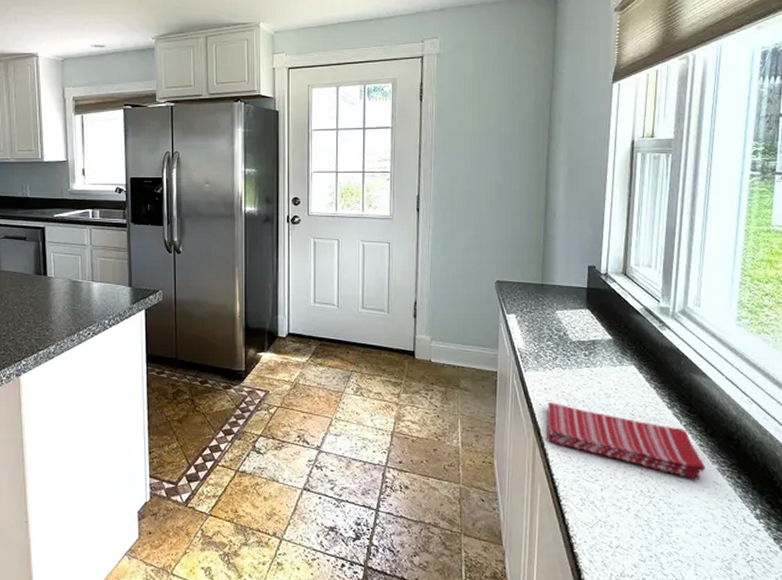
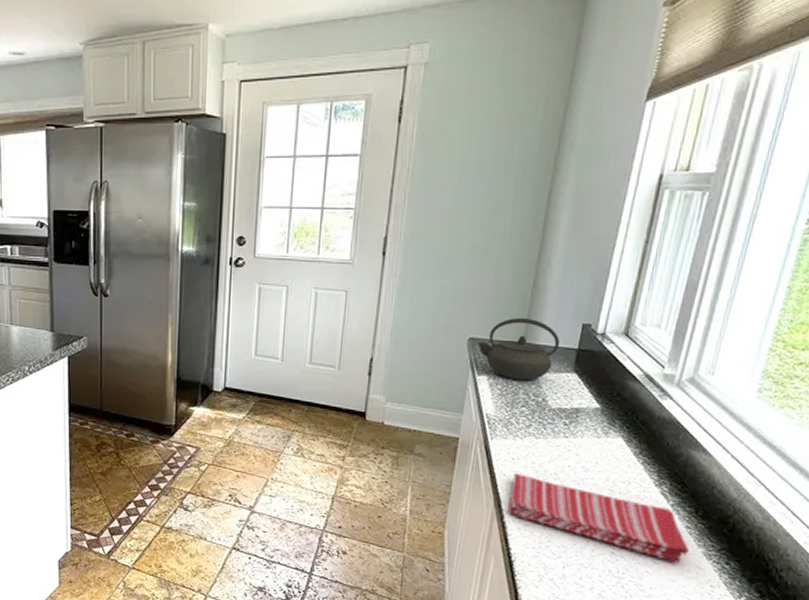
kettle: none [503,262,571,317] -> present [477,317,560,380]

